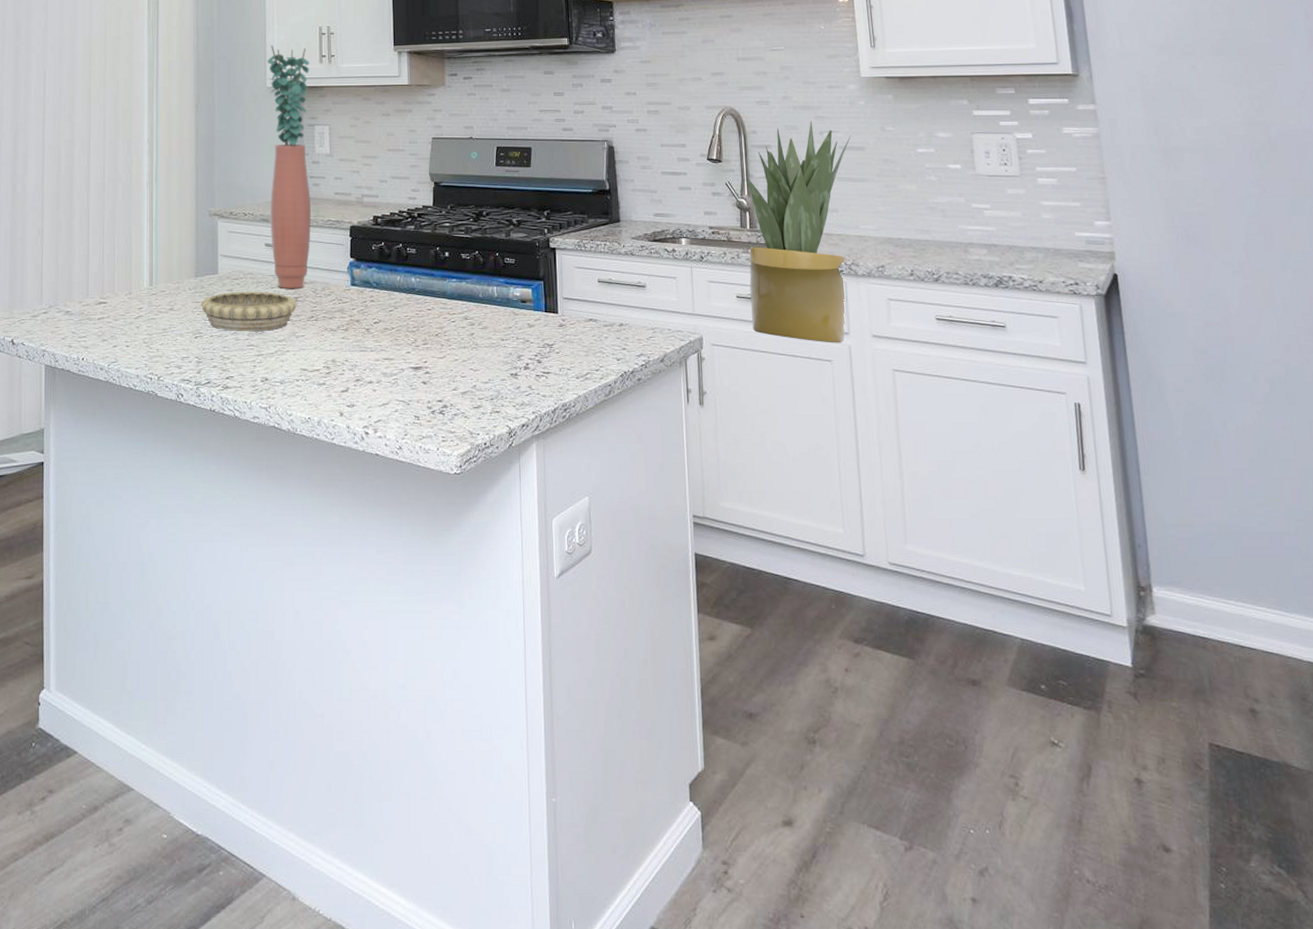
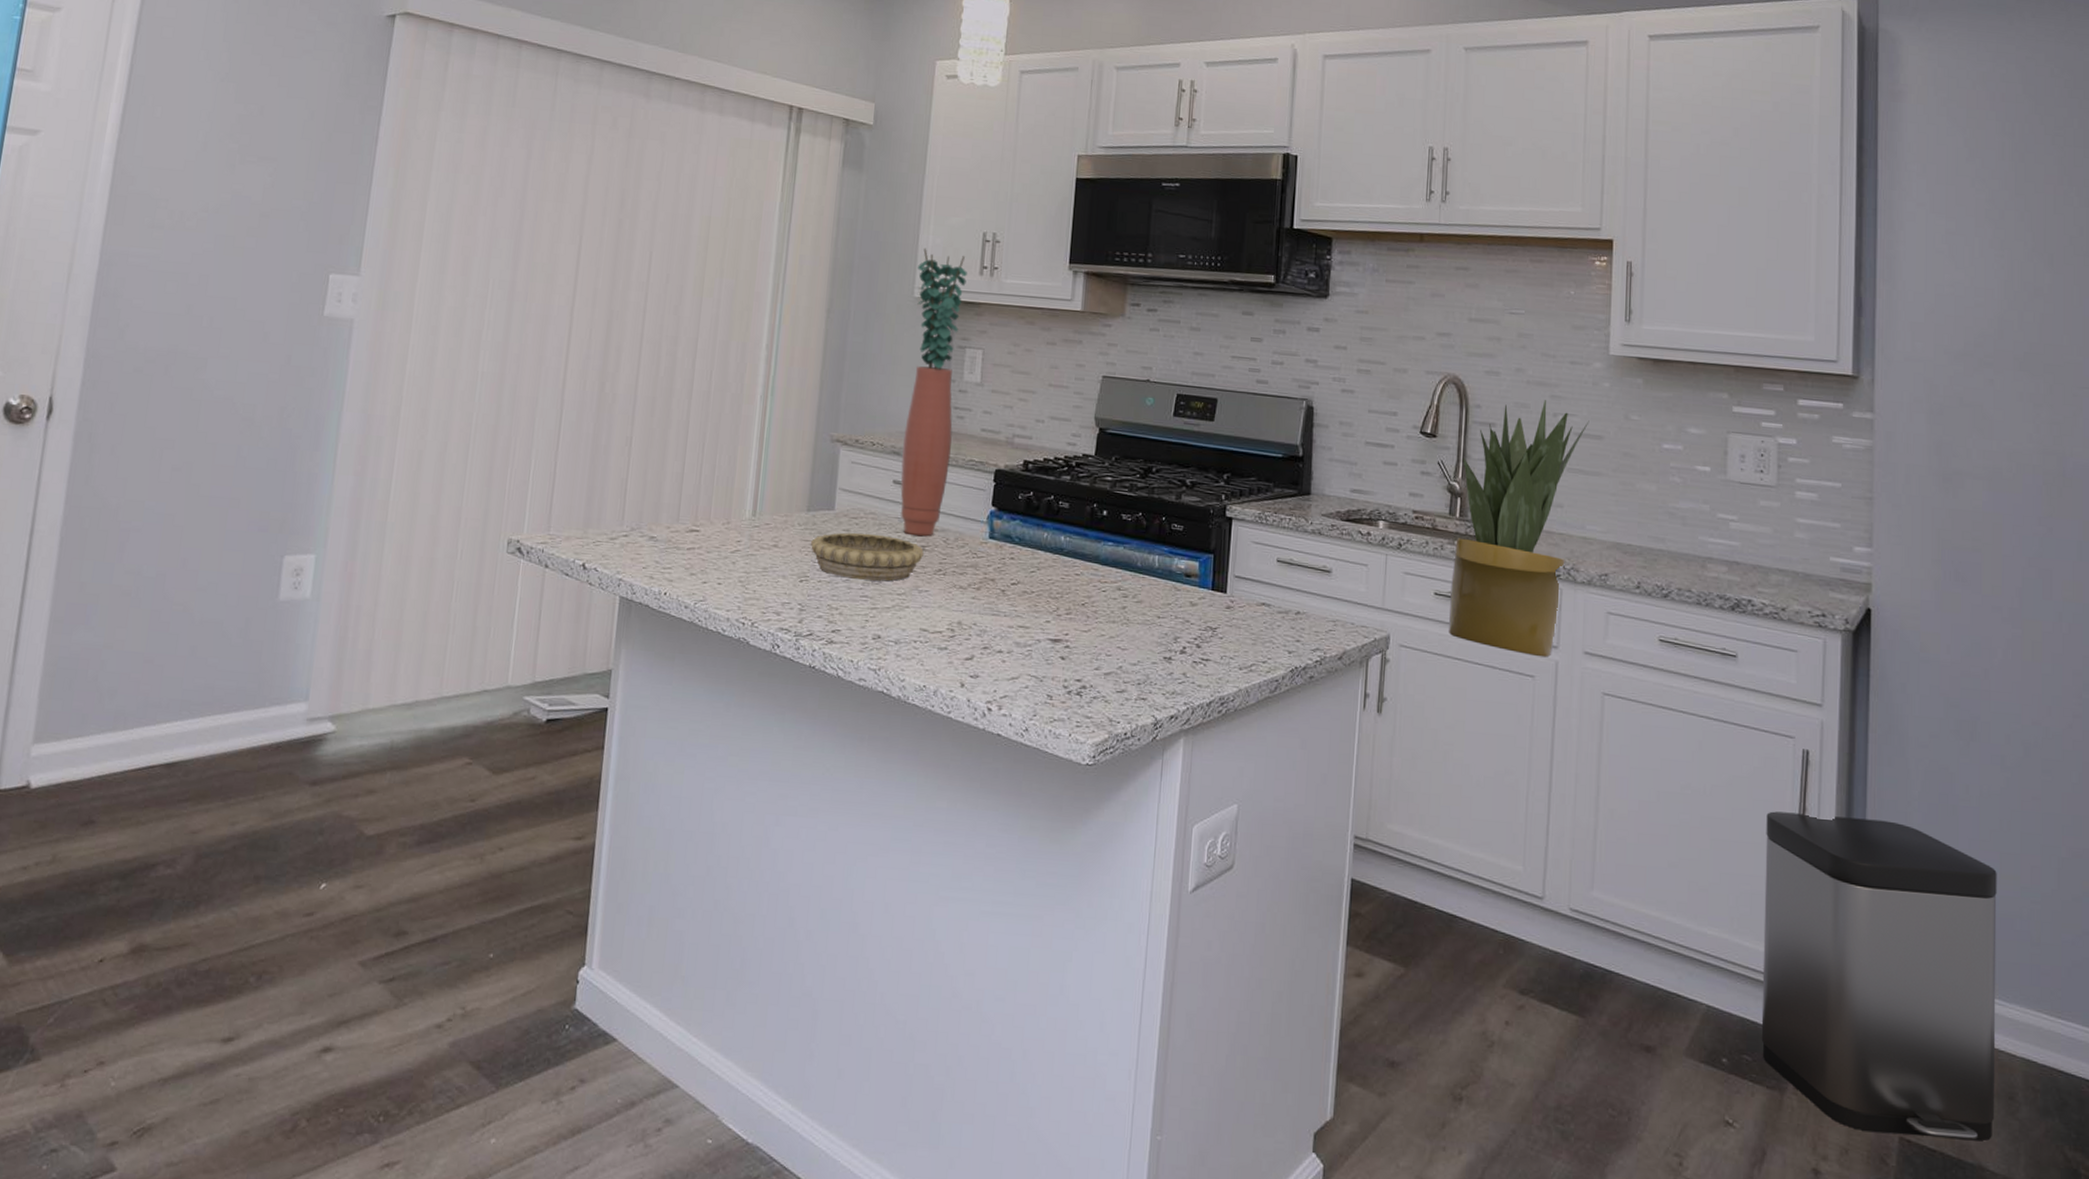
pedal bin: none [1050,459,1292,741] -> present [1761,811,1997,1141]

